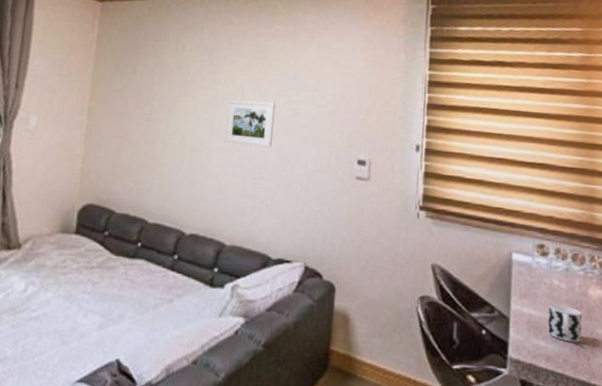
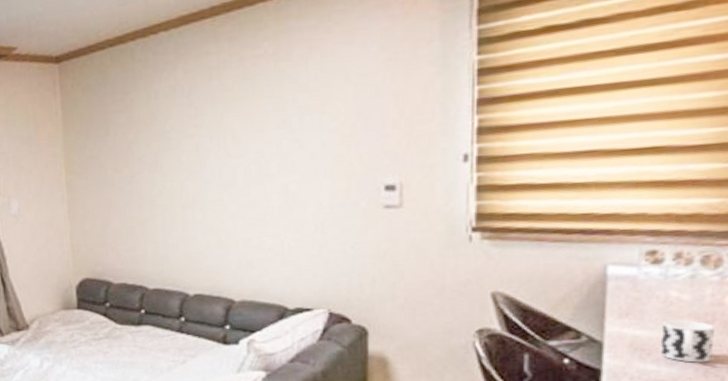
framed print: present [223,99,276,148] -> none [217,136,276,193]

